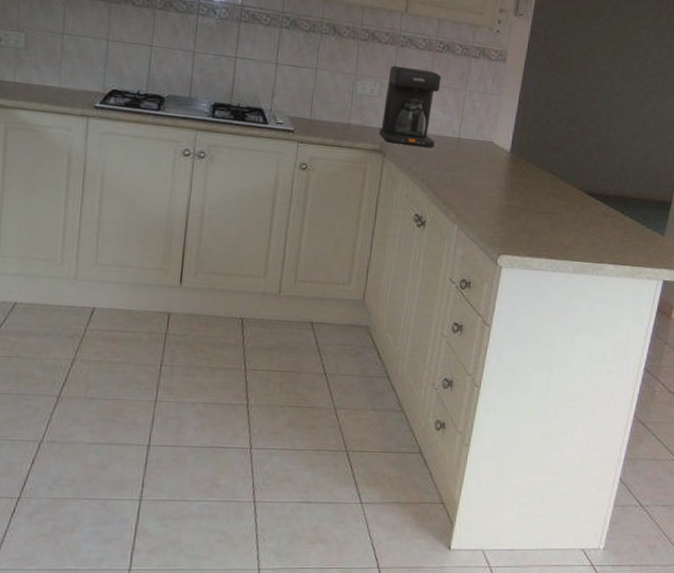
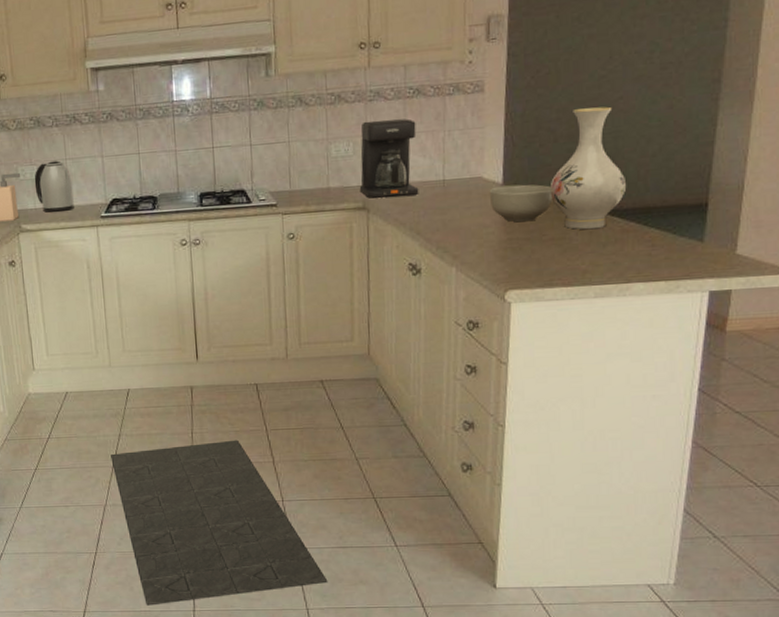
kettle: none [18,32,66,94] -> present [35,160,74,214]
floor mat: none [58,377,286,563] -> present [111,440,328,606]
bowl: none [496,153,551,192] -> present [489,184,553,222]
vase: none [549,96,612,210] -> present [549,106,627,230]

